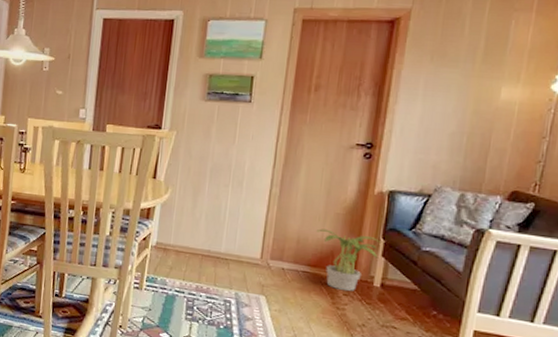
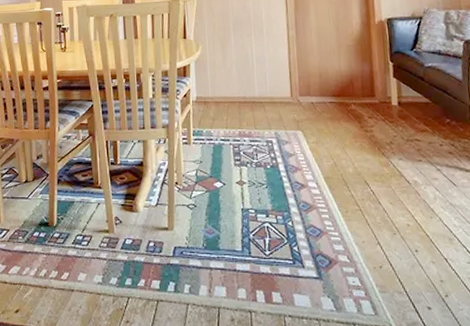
potted plant: present [317,228,380,291] -> none [334,61,390,113]

